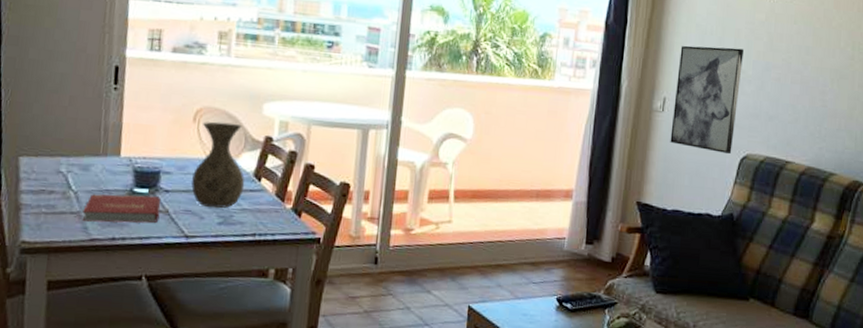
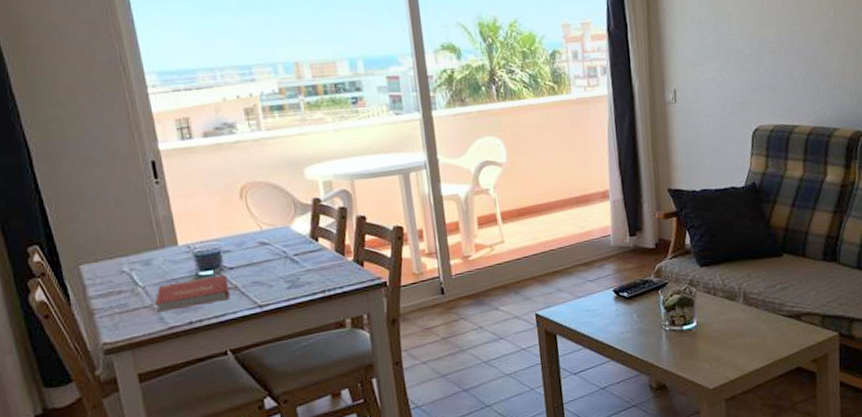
vase: present [191,121,245,209] -> none [249,192,304,276]
wall art: present [670,45,744,155] -> none [680,31,744,130]

